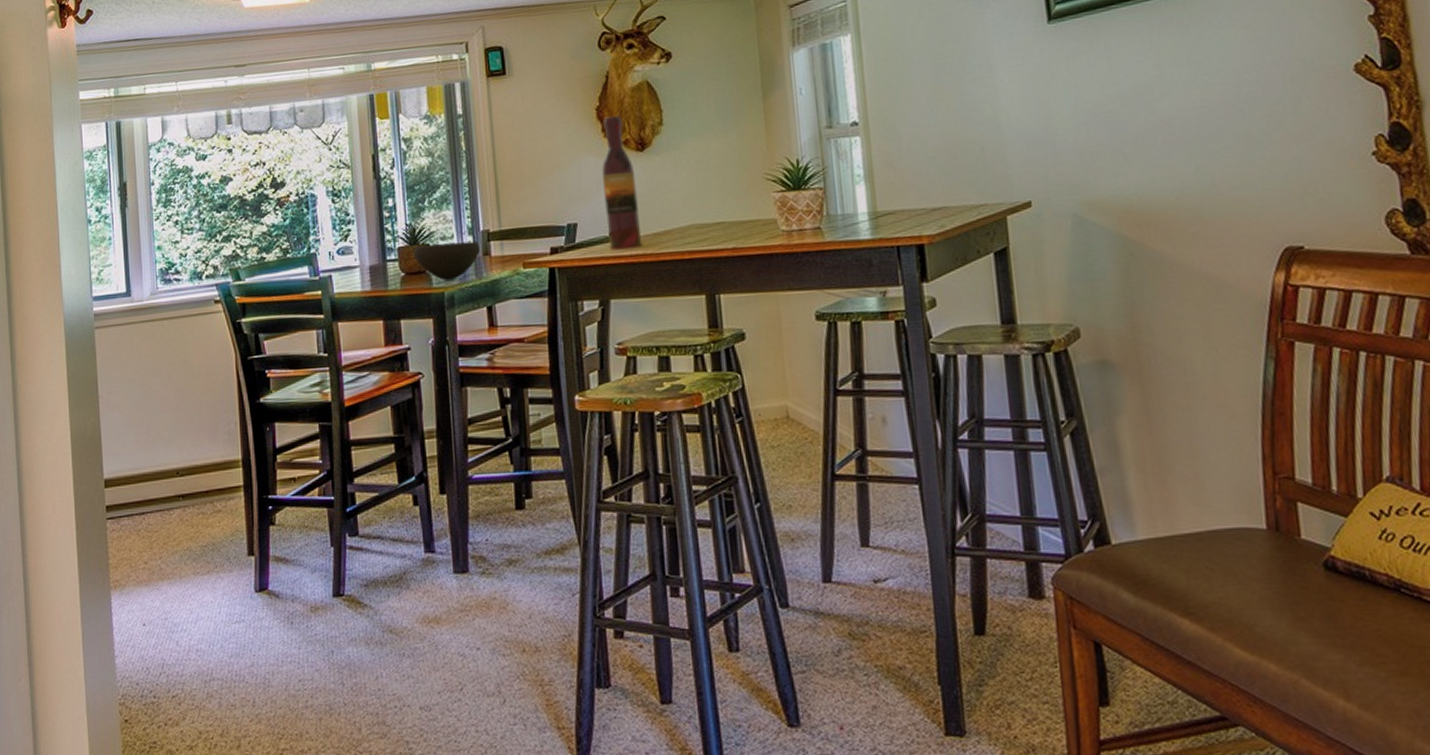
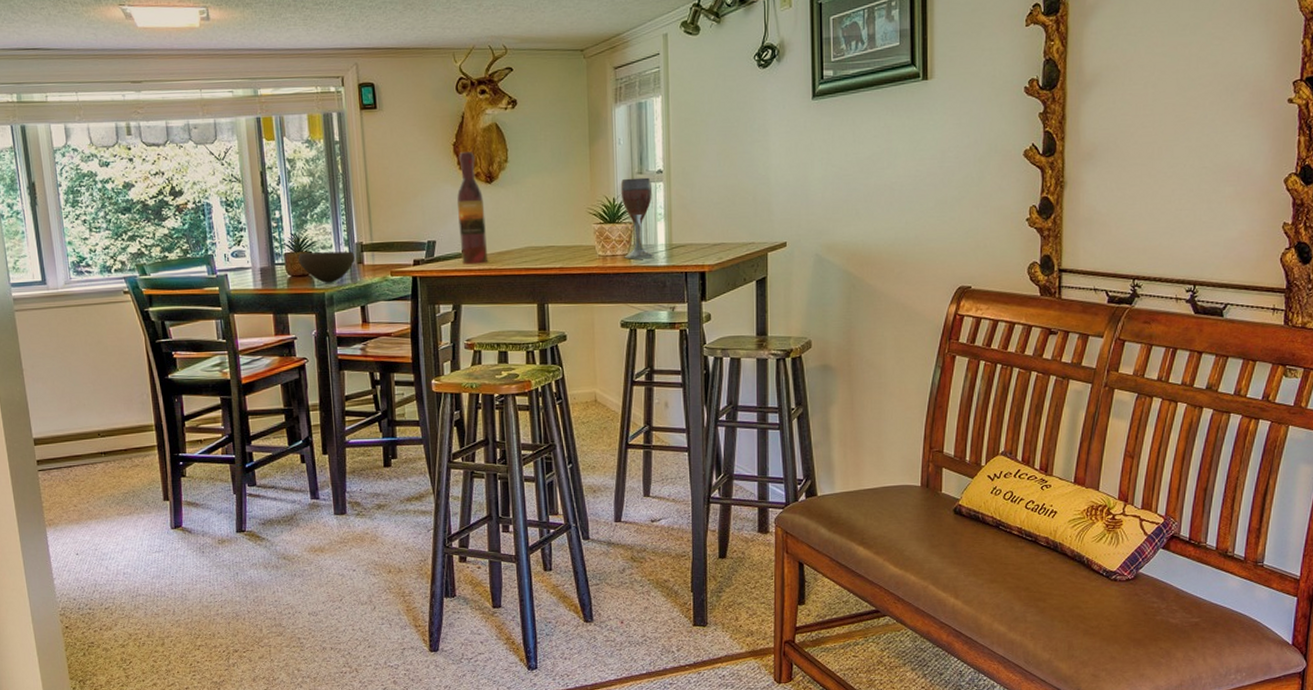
cup: none [805,131,855,234] -> present [620,177,654,260]

